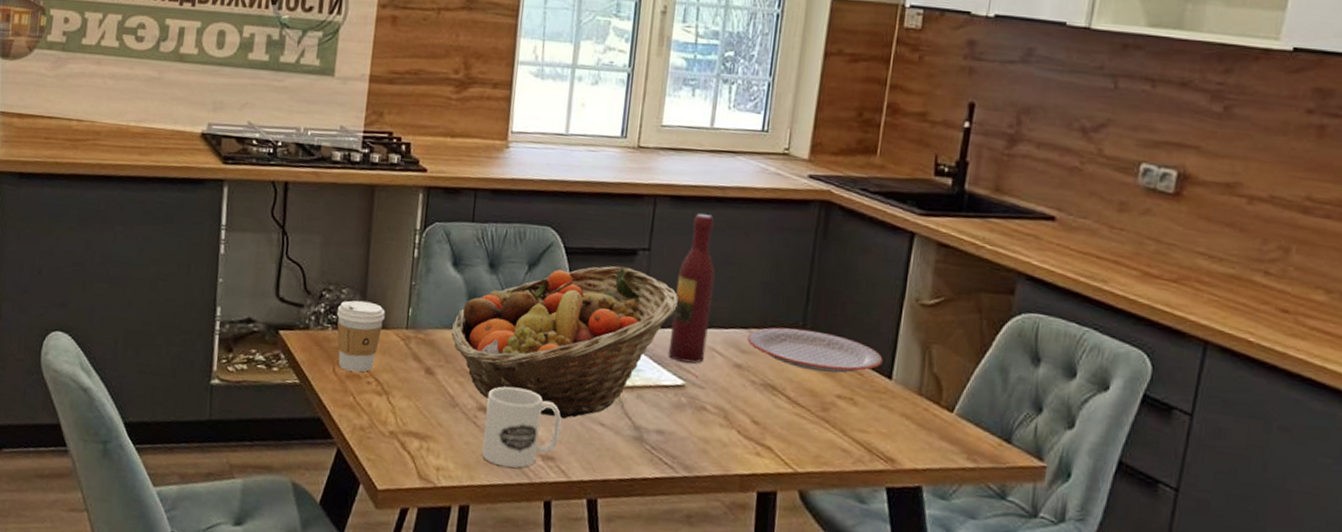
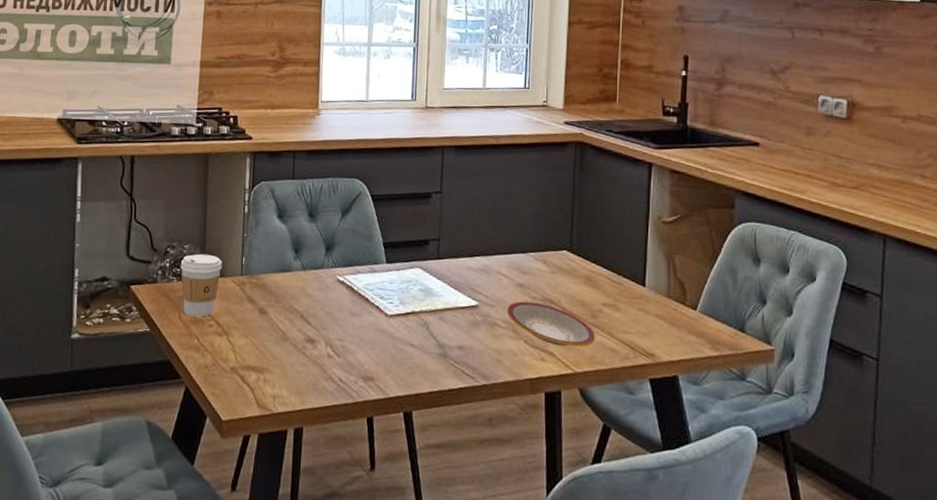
fruit basket: present [451,266,678,419] -> none [280,208,467,343]
mug: present [481,386,561,468] -> none [311,319,377,391]
wine bottle: present [668,214,715,364] -> none [462,159,496,286]
plate: none [718,384,824,444] -> present [507,301,595,347]
plate: present [747,327,883,374] -> none [526,249,637,285]

